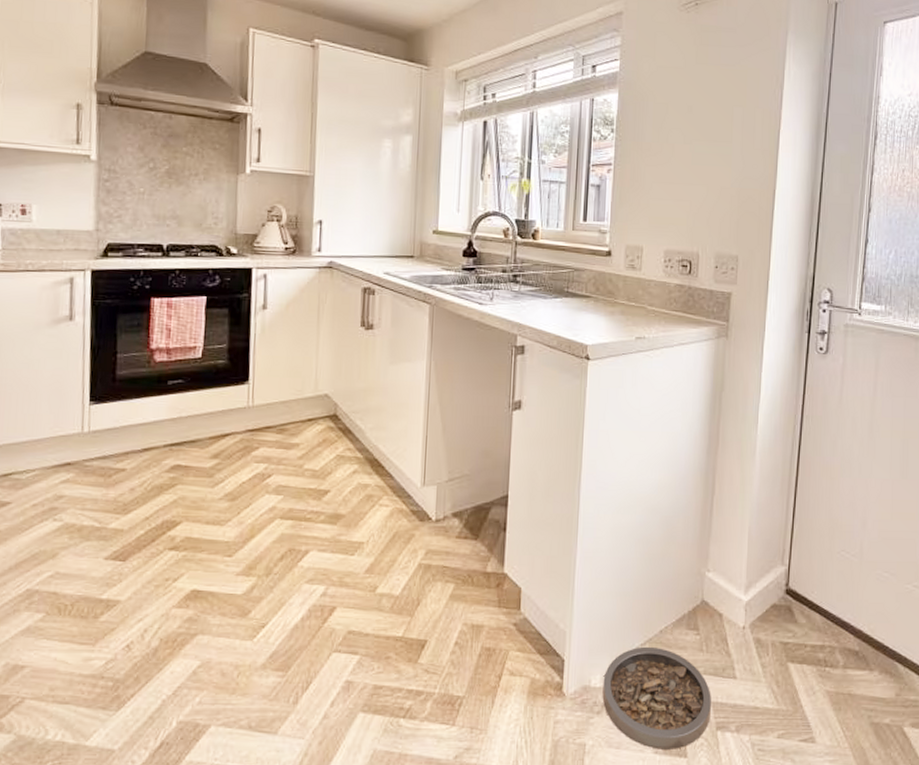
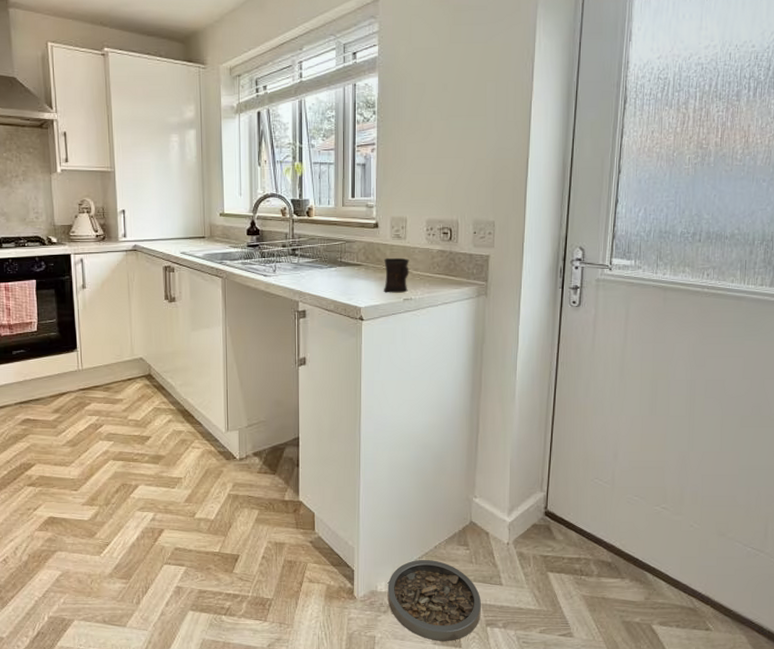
mug: none [614,290,644,331] -> present [384,257,409,293]

